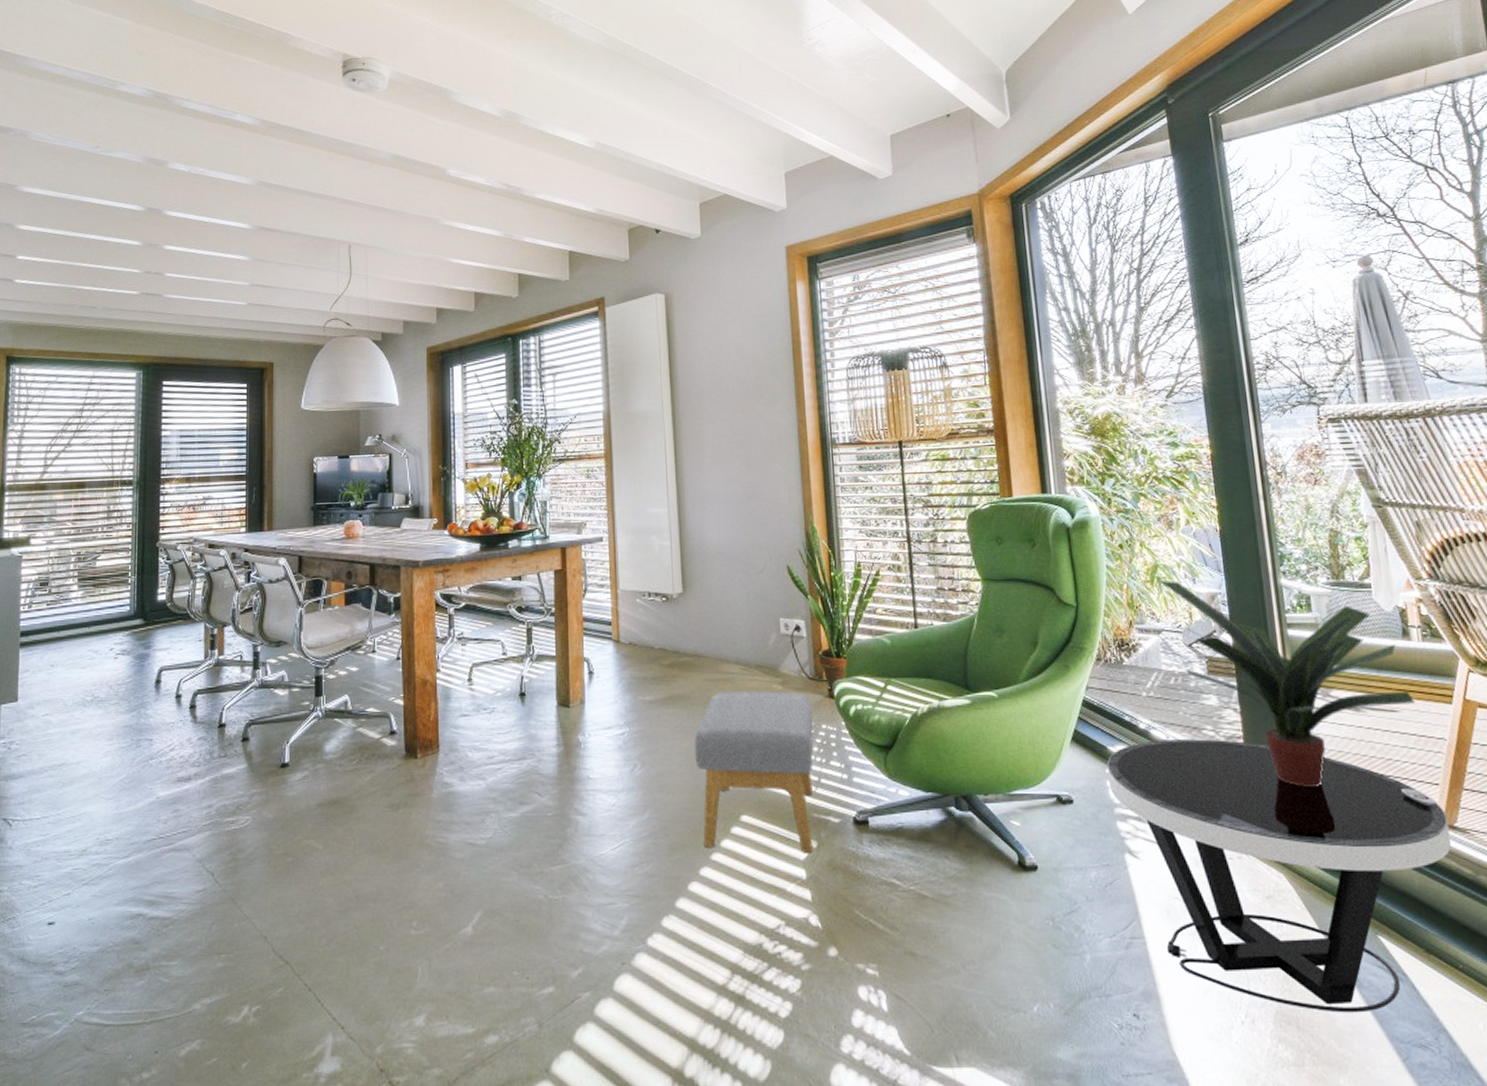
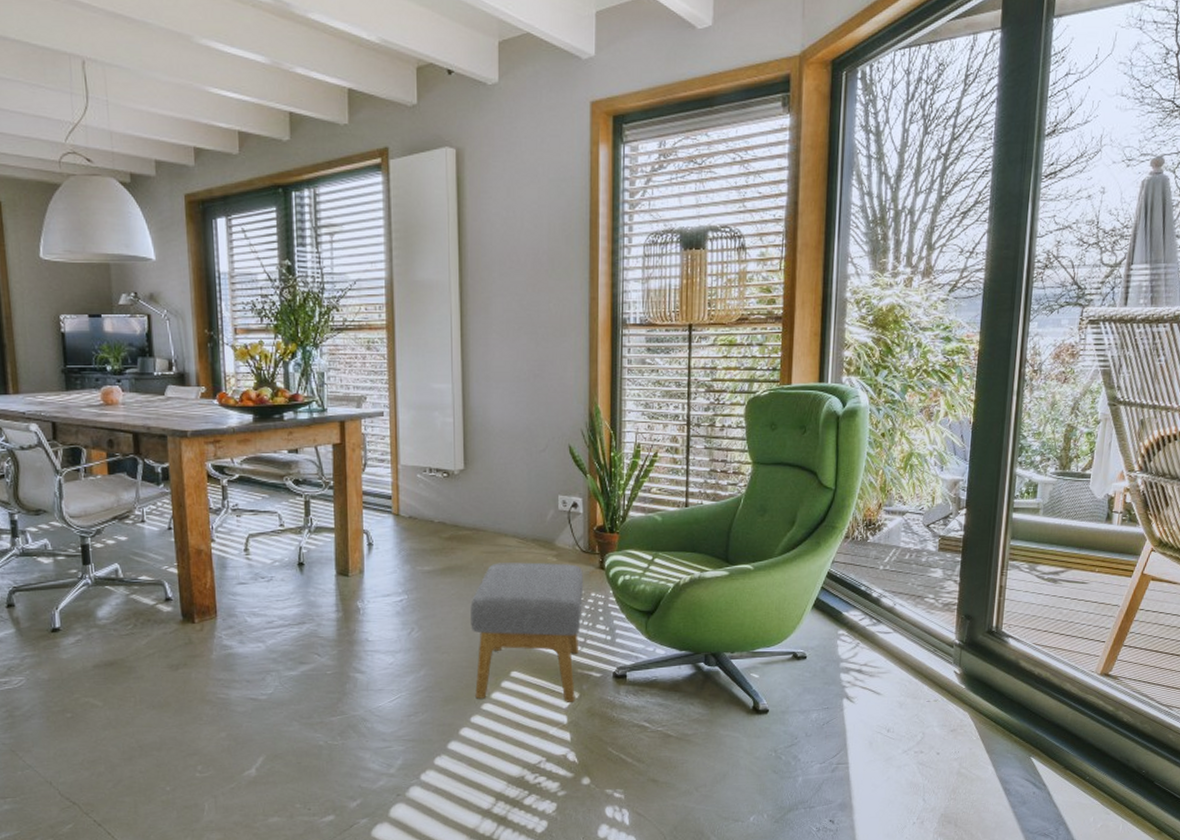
side table: present [1107,739,1452,1013] -> none [839,605,1106,814]
potted plant: present [1159,581,1416,786] -> none [912,468,1103,644]

